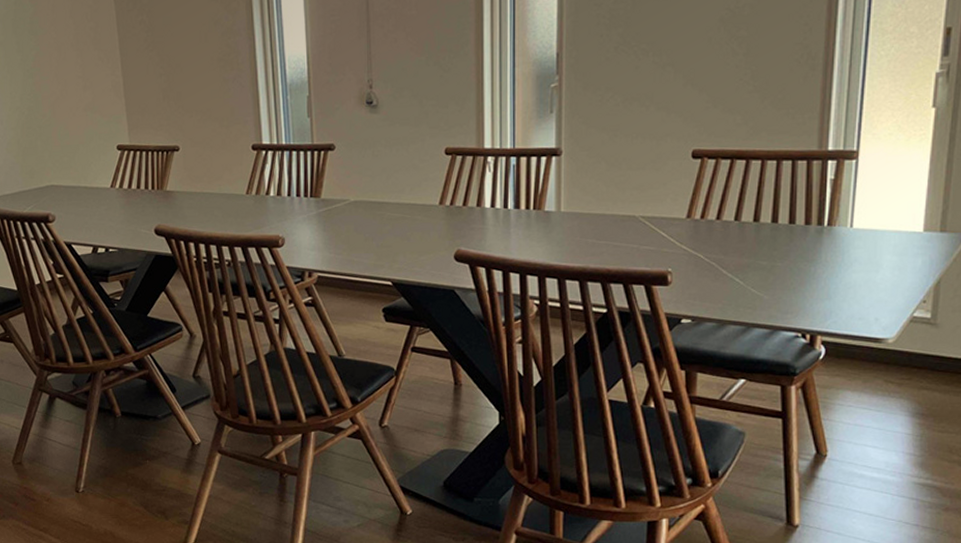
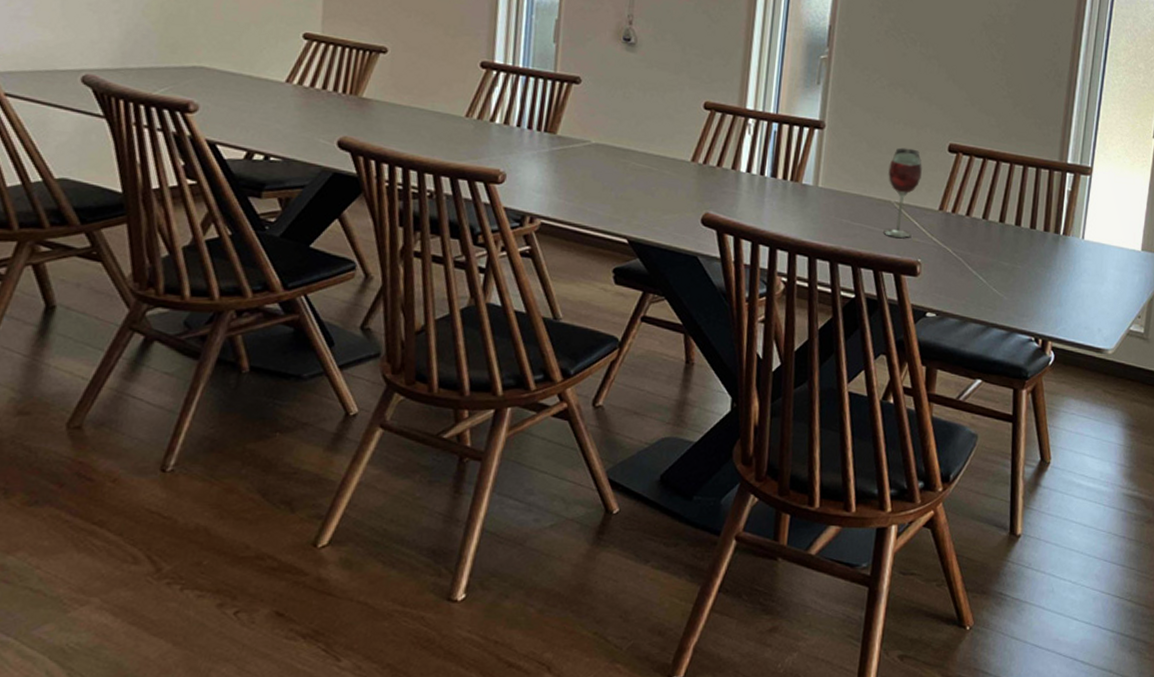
wineglass: none [630,161,665,250] -> present [883,147,922,238]

